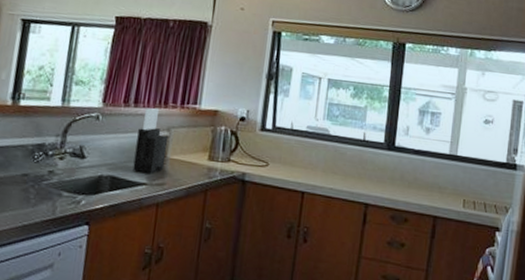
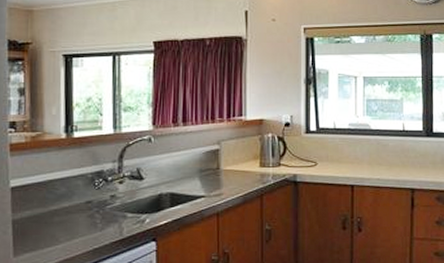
knife block: present [132,108,167,173] -> none [190,125,220,186]

